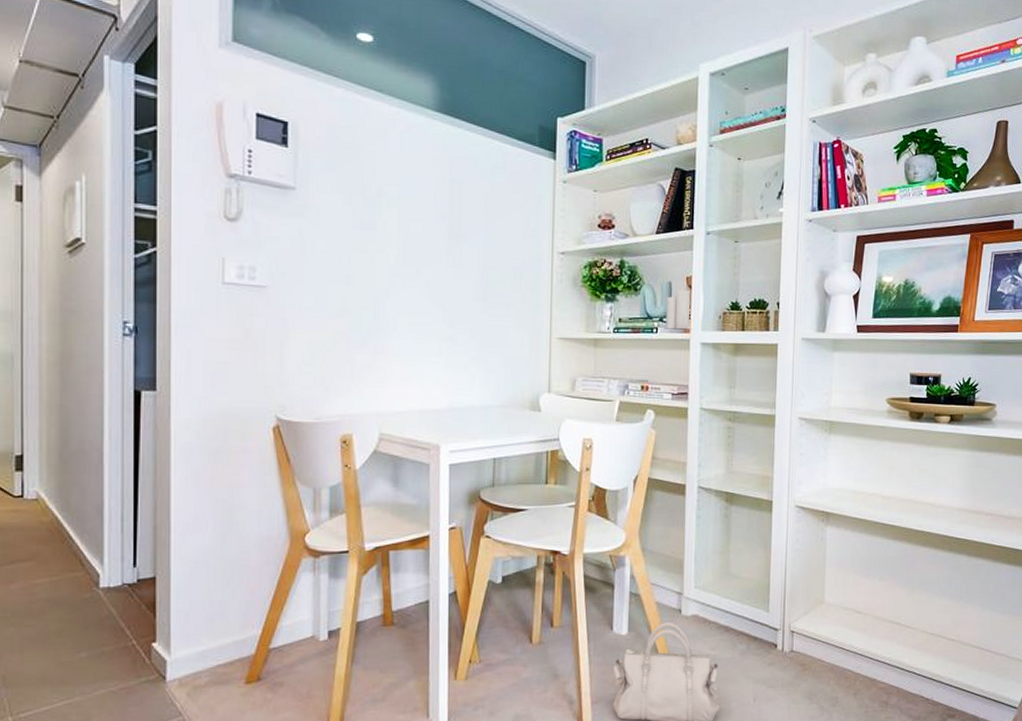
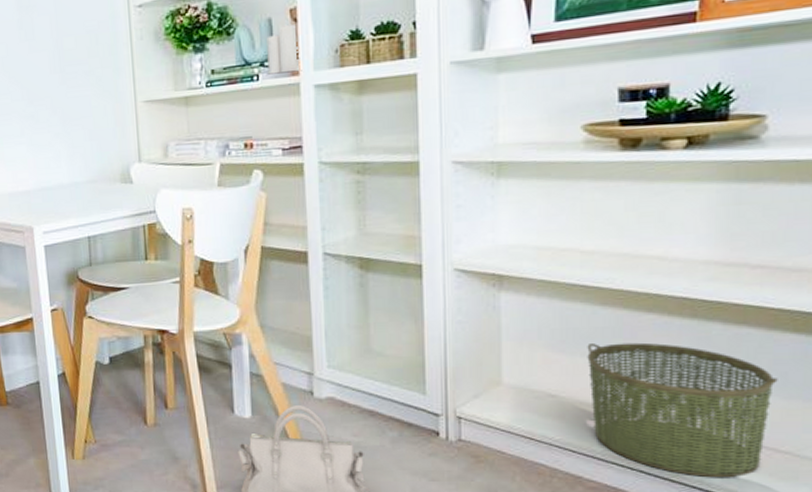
basket: none [883,569,999,677] -> present [587,342,778,478]

